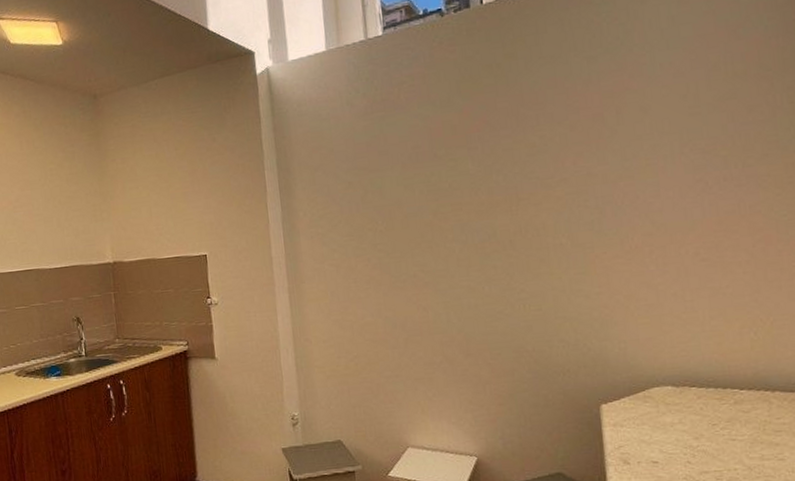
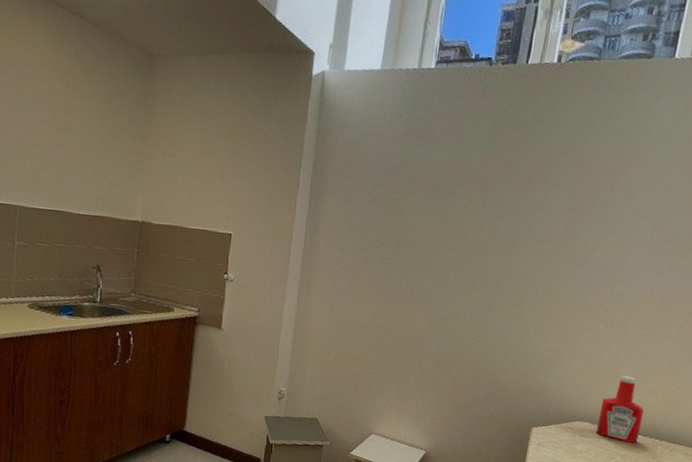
ketchup bottle: none [680,319,742,403] -> present [596,375,644,444]

